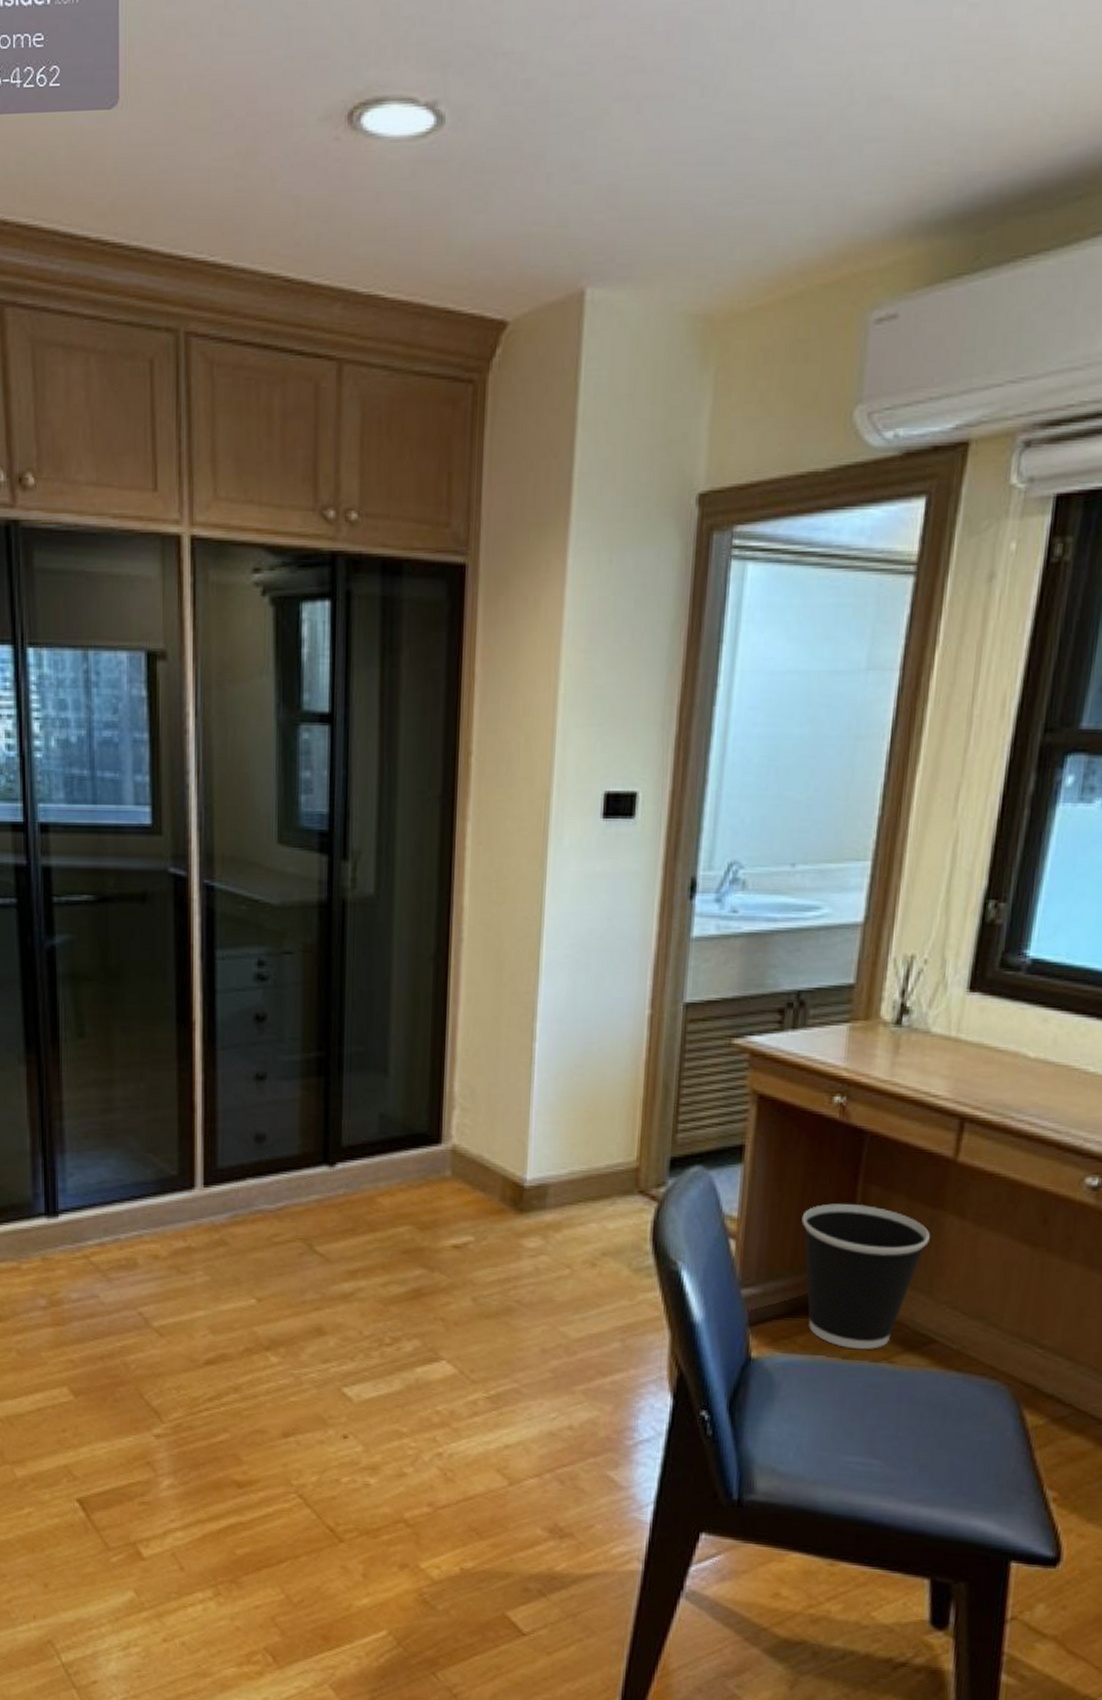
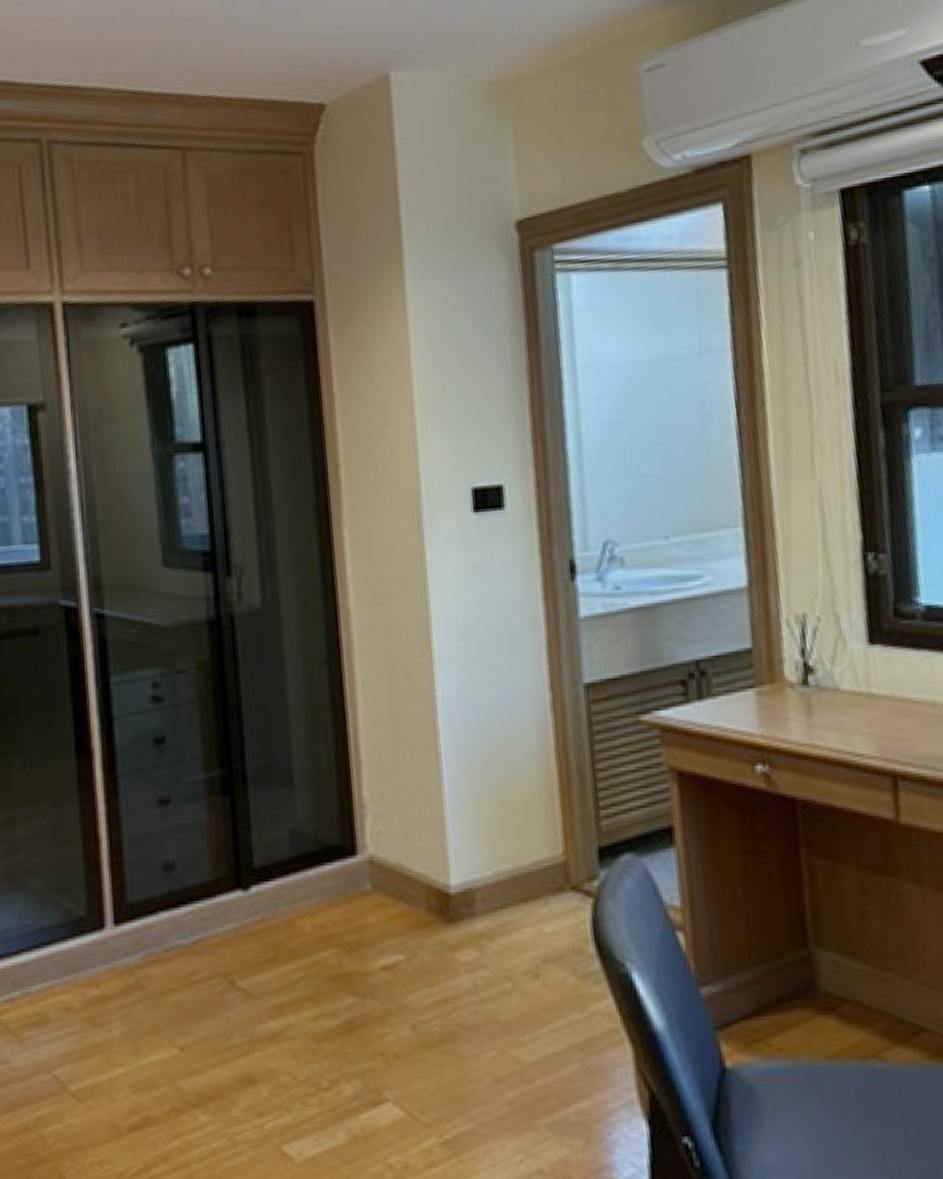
wastebasket: present [801,1203,930,1350] -> none [749,880,891,1048]

